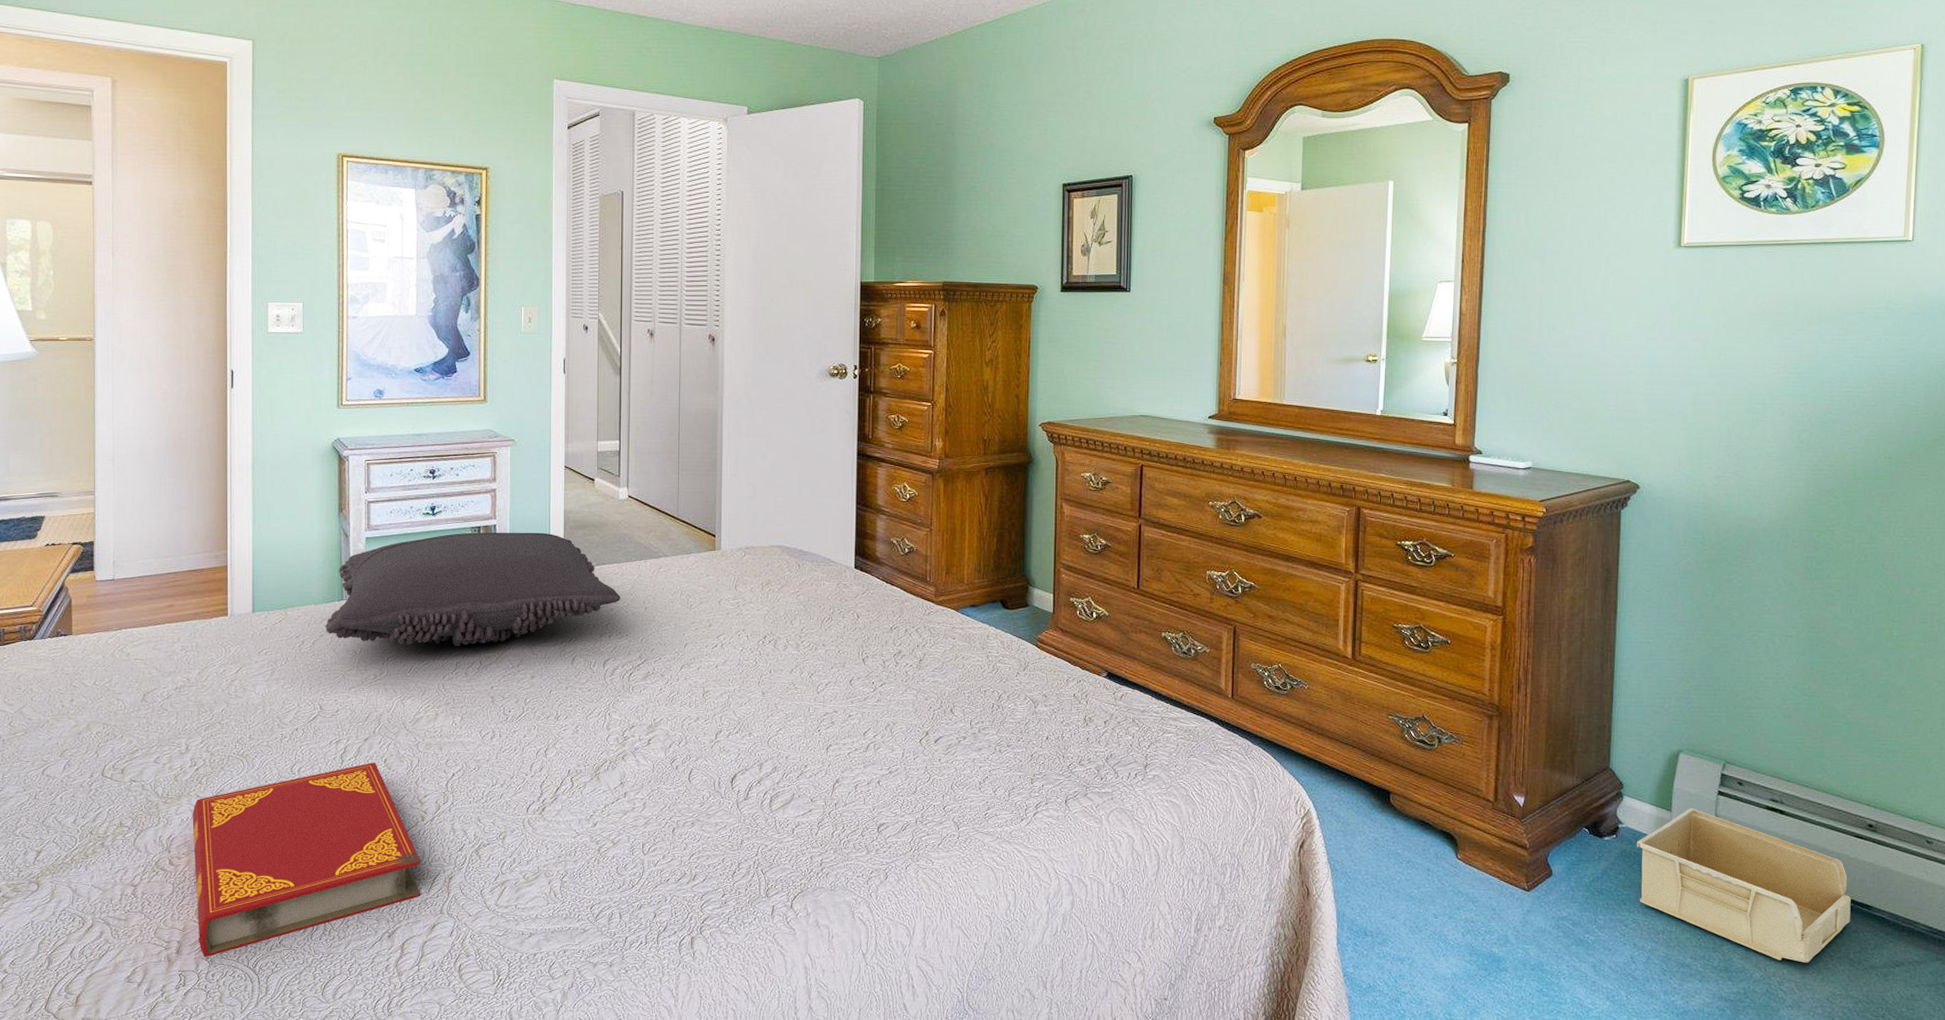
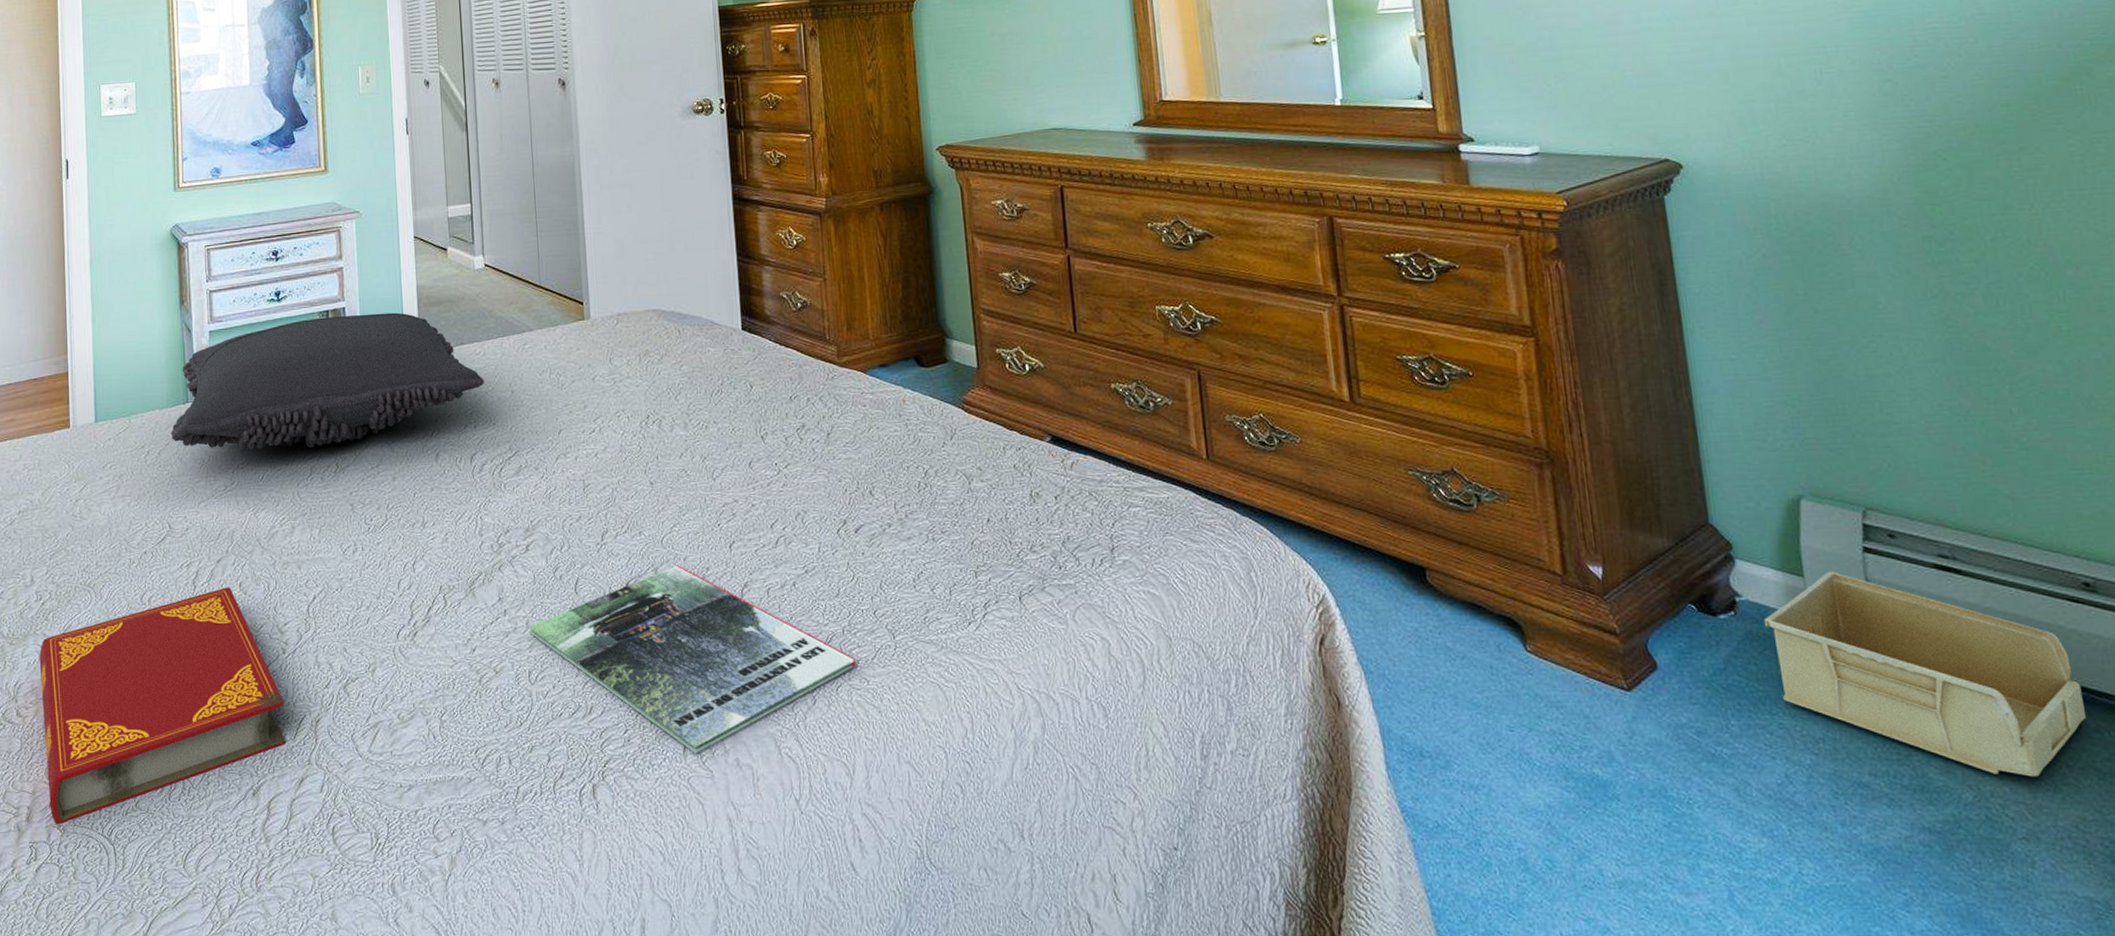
magazine: none [645,762,924,915] -> present [528,565,856,754]

